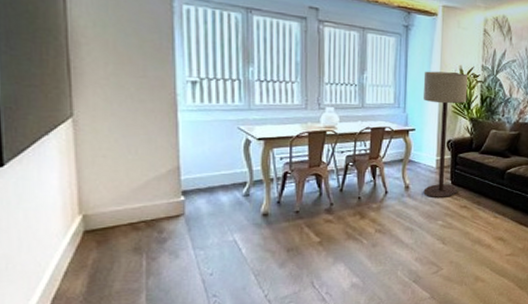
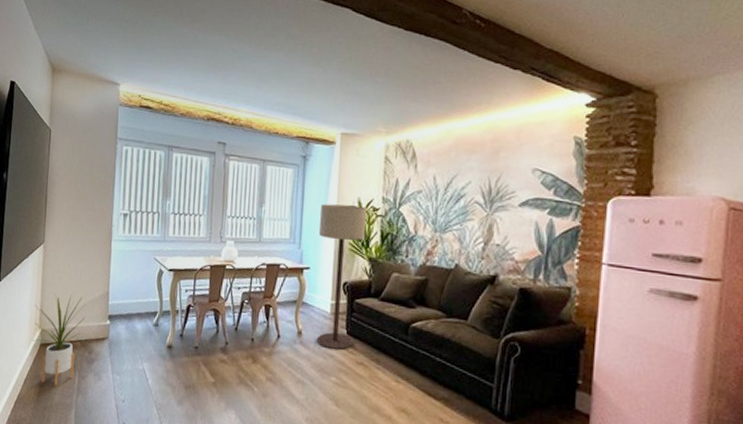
house plant: none [68,173,148,272] -> present [32,294,85,386]

